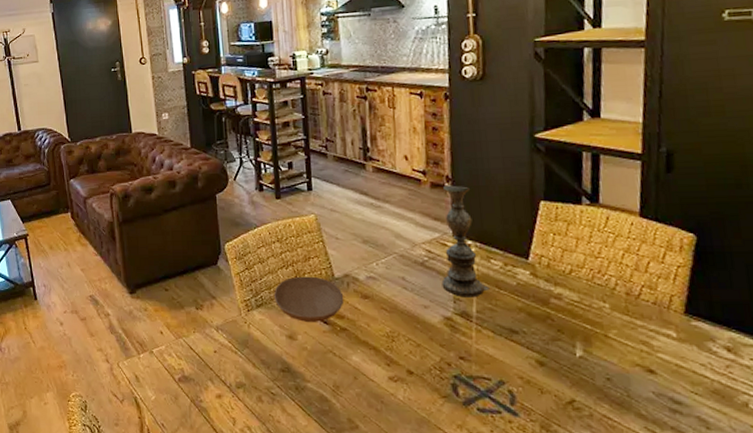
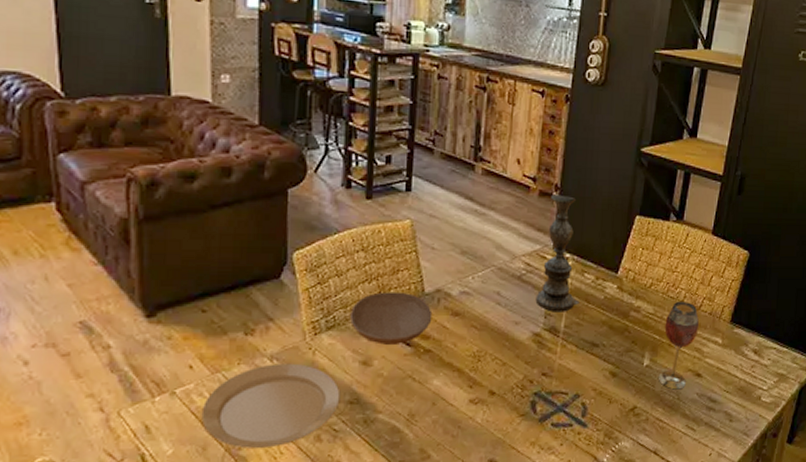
plate: none [171,333,274,403] -> present [201,363,341,449]
wineglass: none [595,288,642,386] -> present [659,301,700,390]

